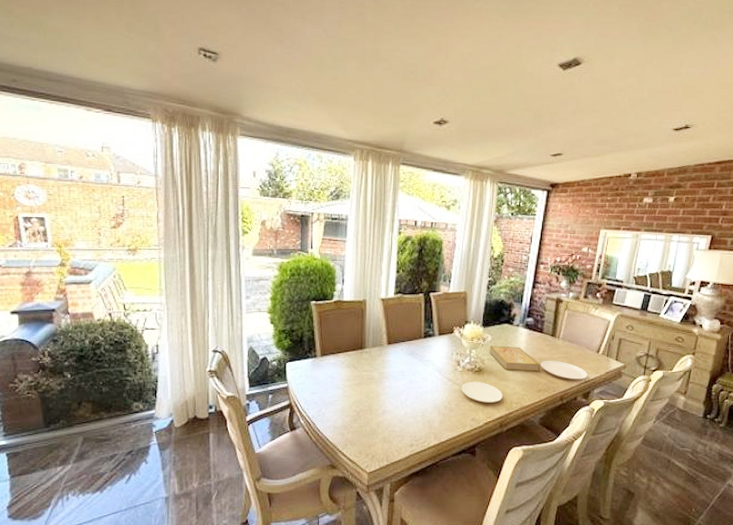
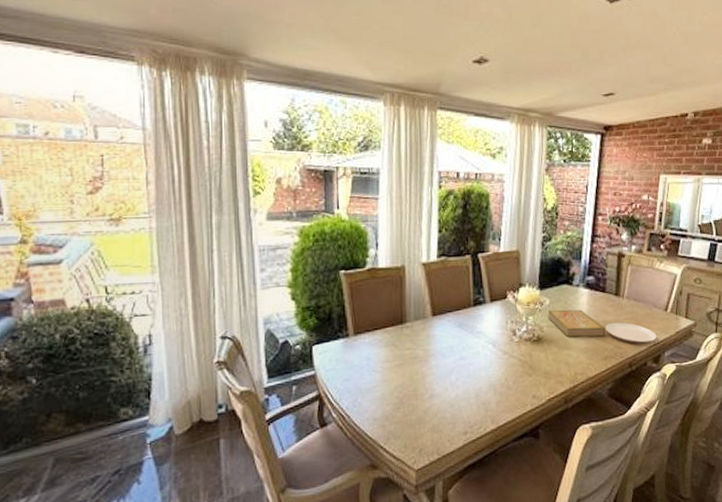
plate: present [461,382,503,403] -> none [519,352,566,377]

